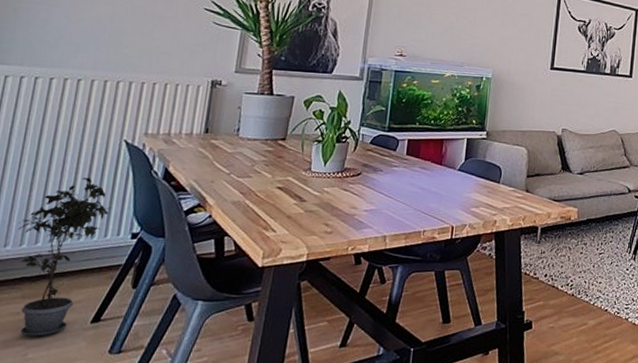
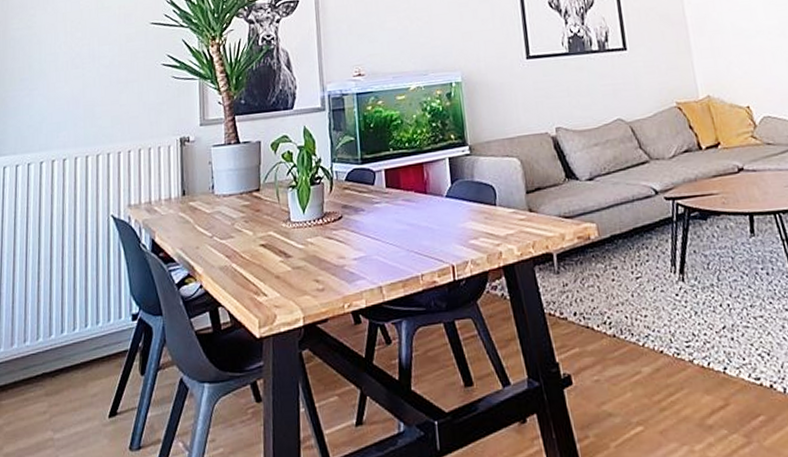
potted plant: present [17,177,112,337] -> none [32,259,111,437]

